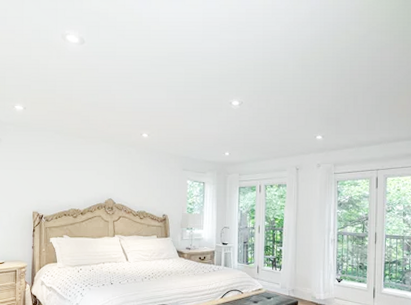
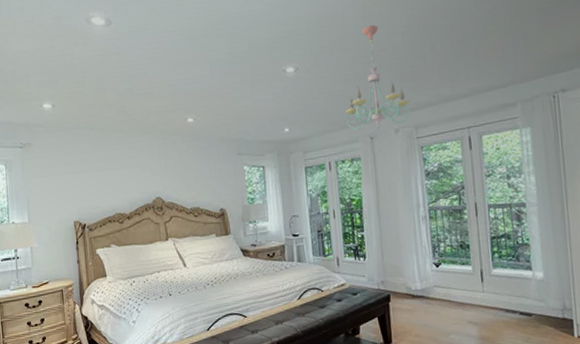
chandelier: none [277,75,332,163] -> present [345,25,410,130]

